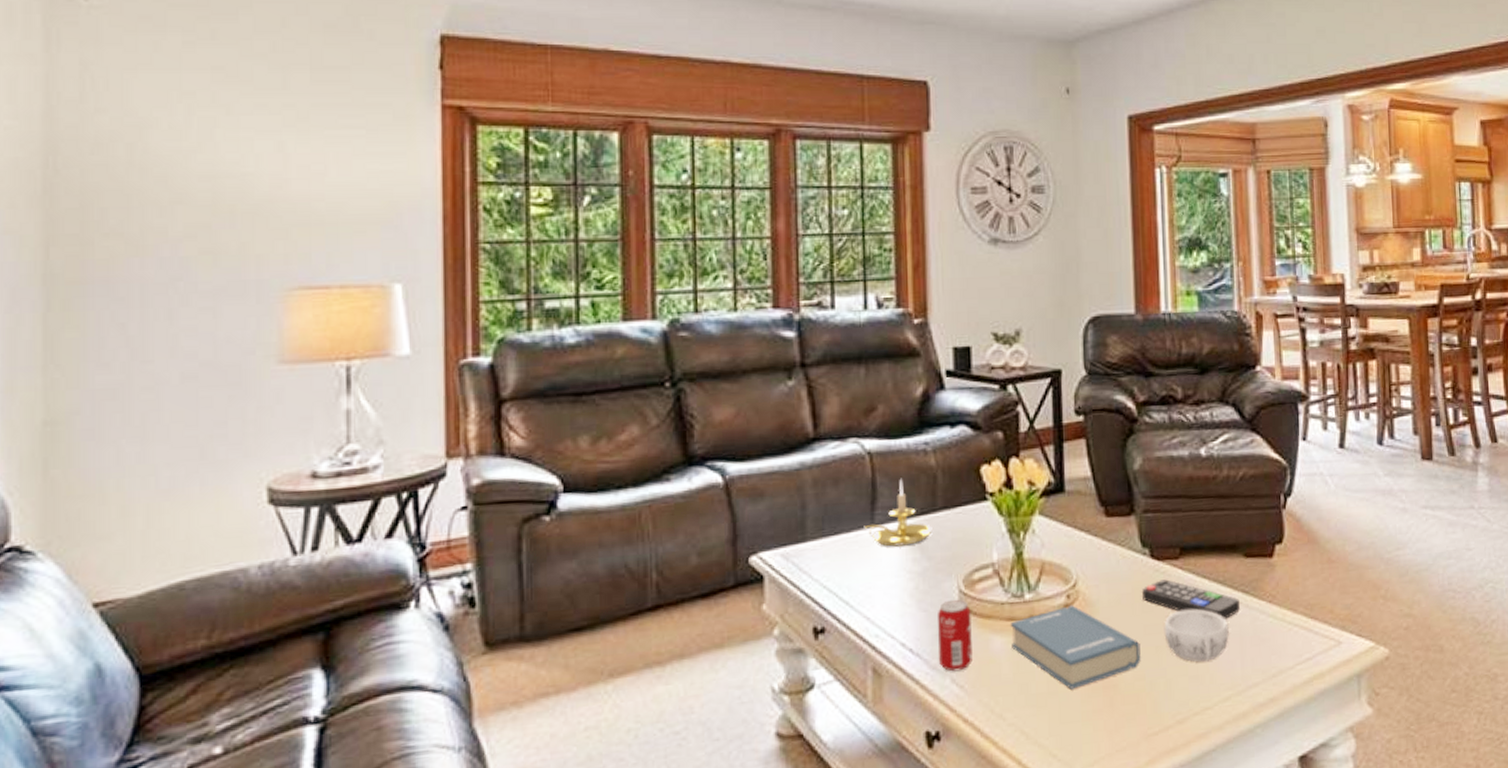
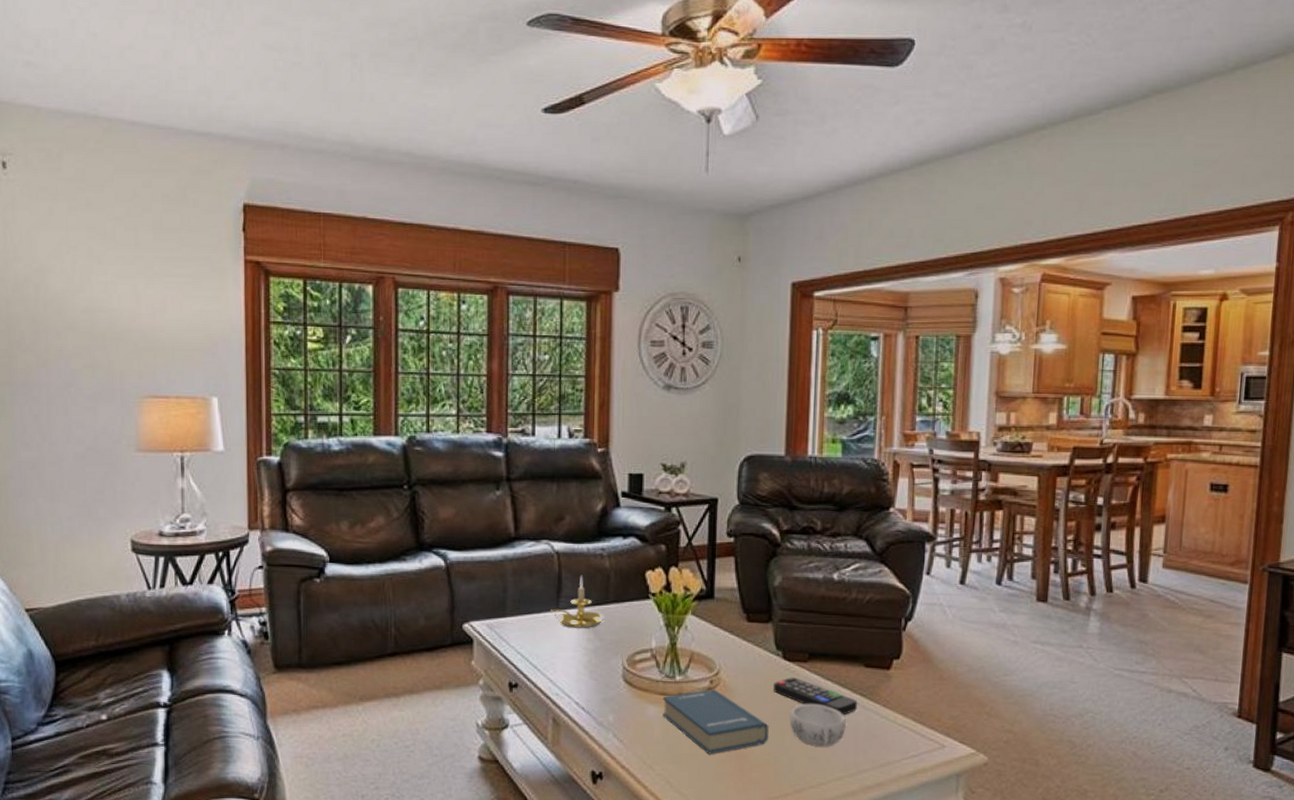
beverage can: present [938,599,972,672] -> none [605,673,632,729]

